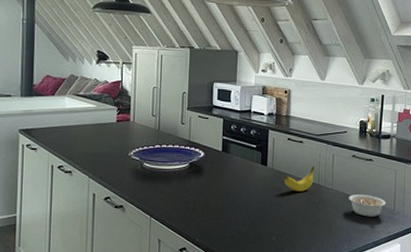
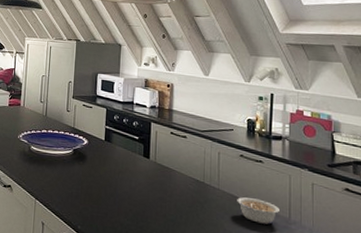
banana: present [284,166,316,192] -> none [166,162,200,189]

